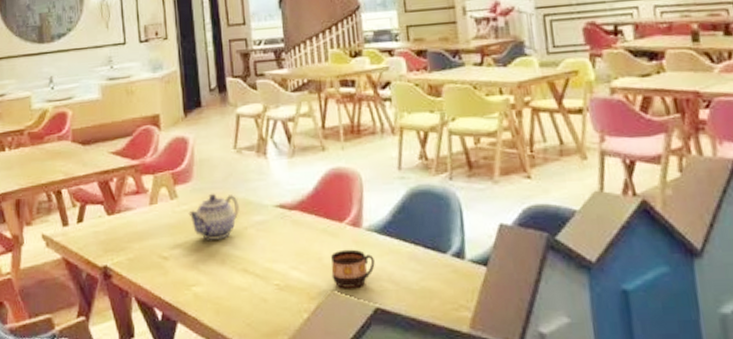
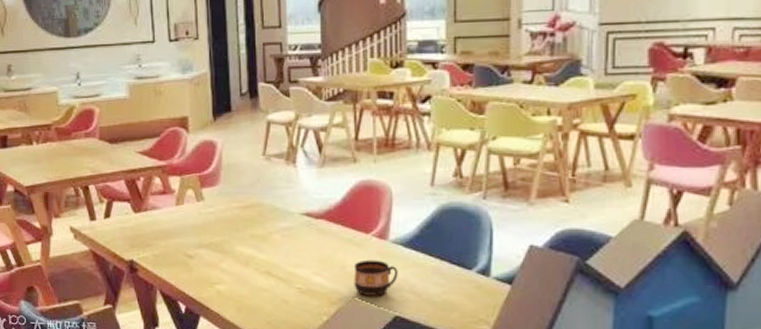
teapot: present [188,193,239,241] -> none [214,197,265,244]

